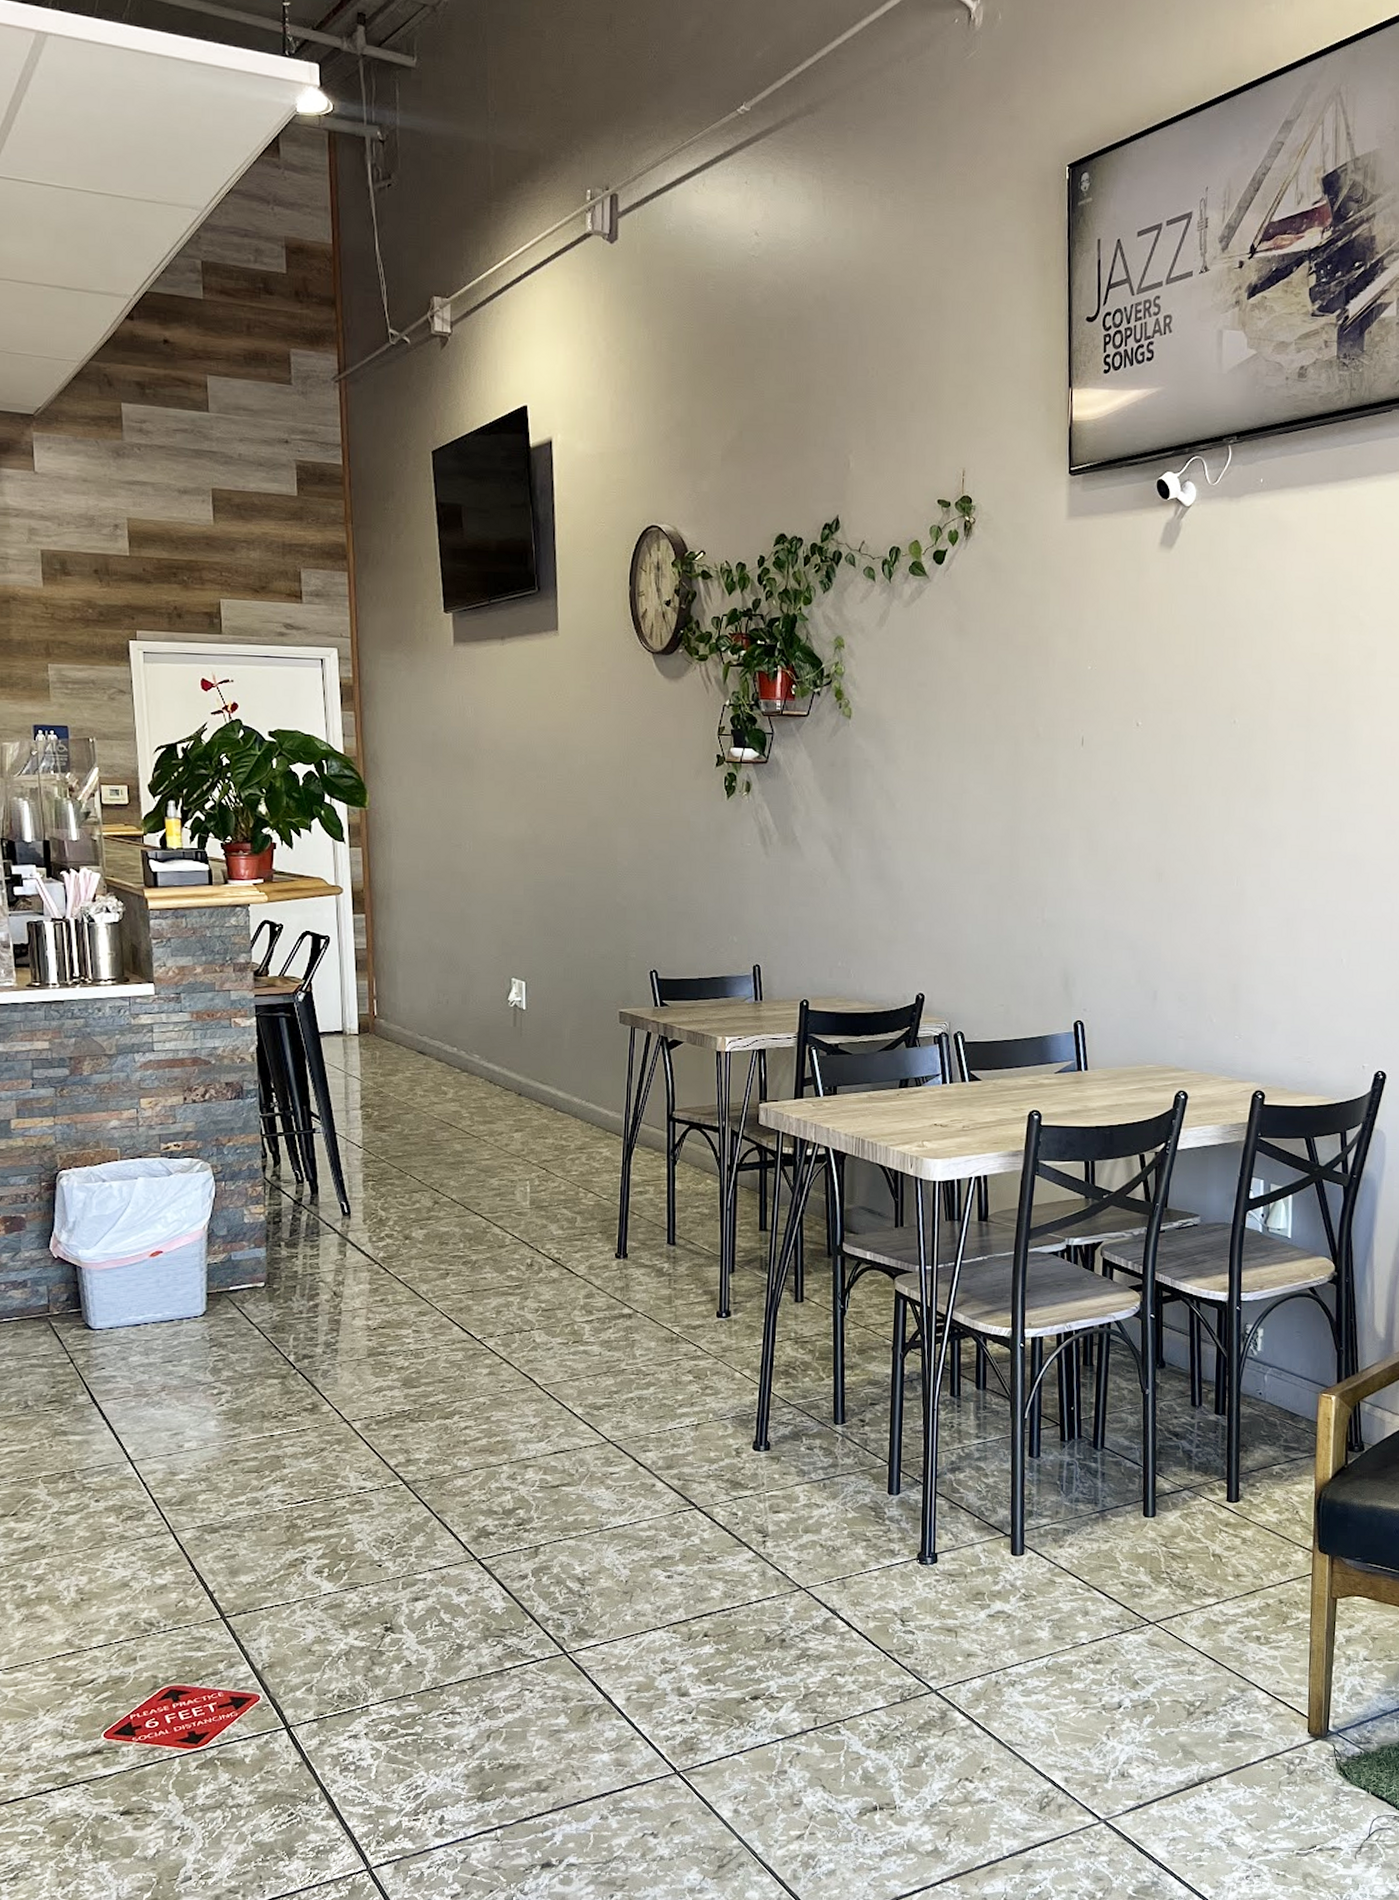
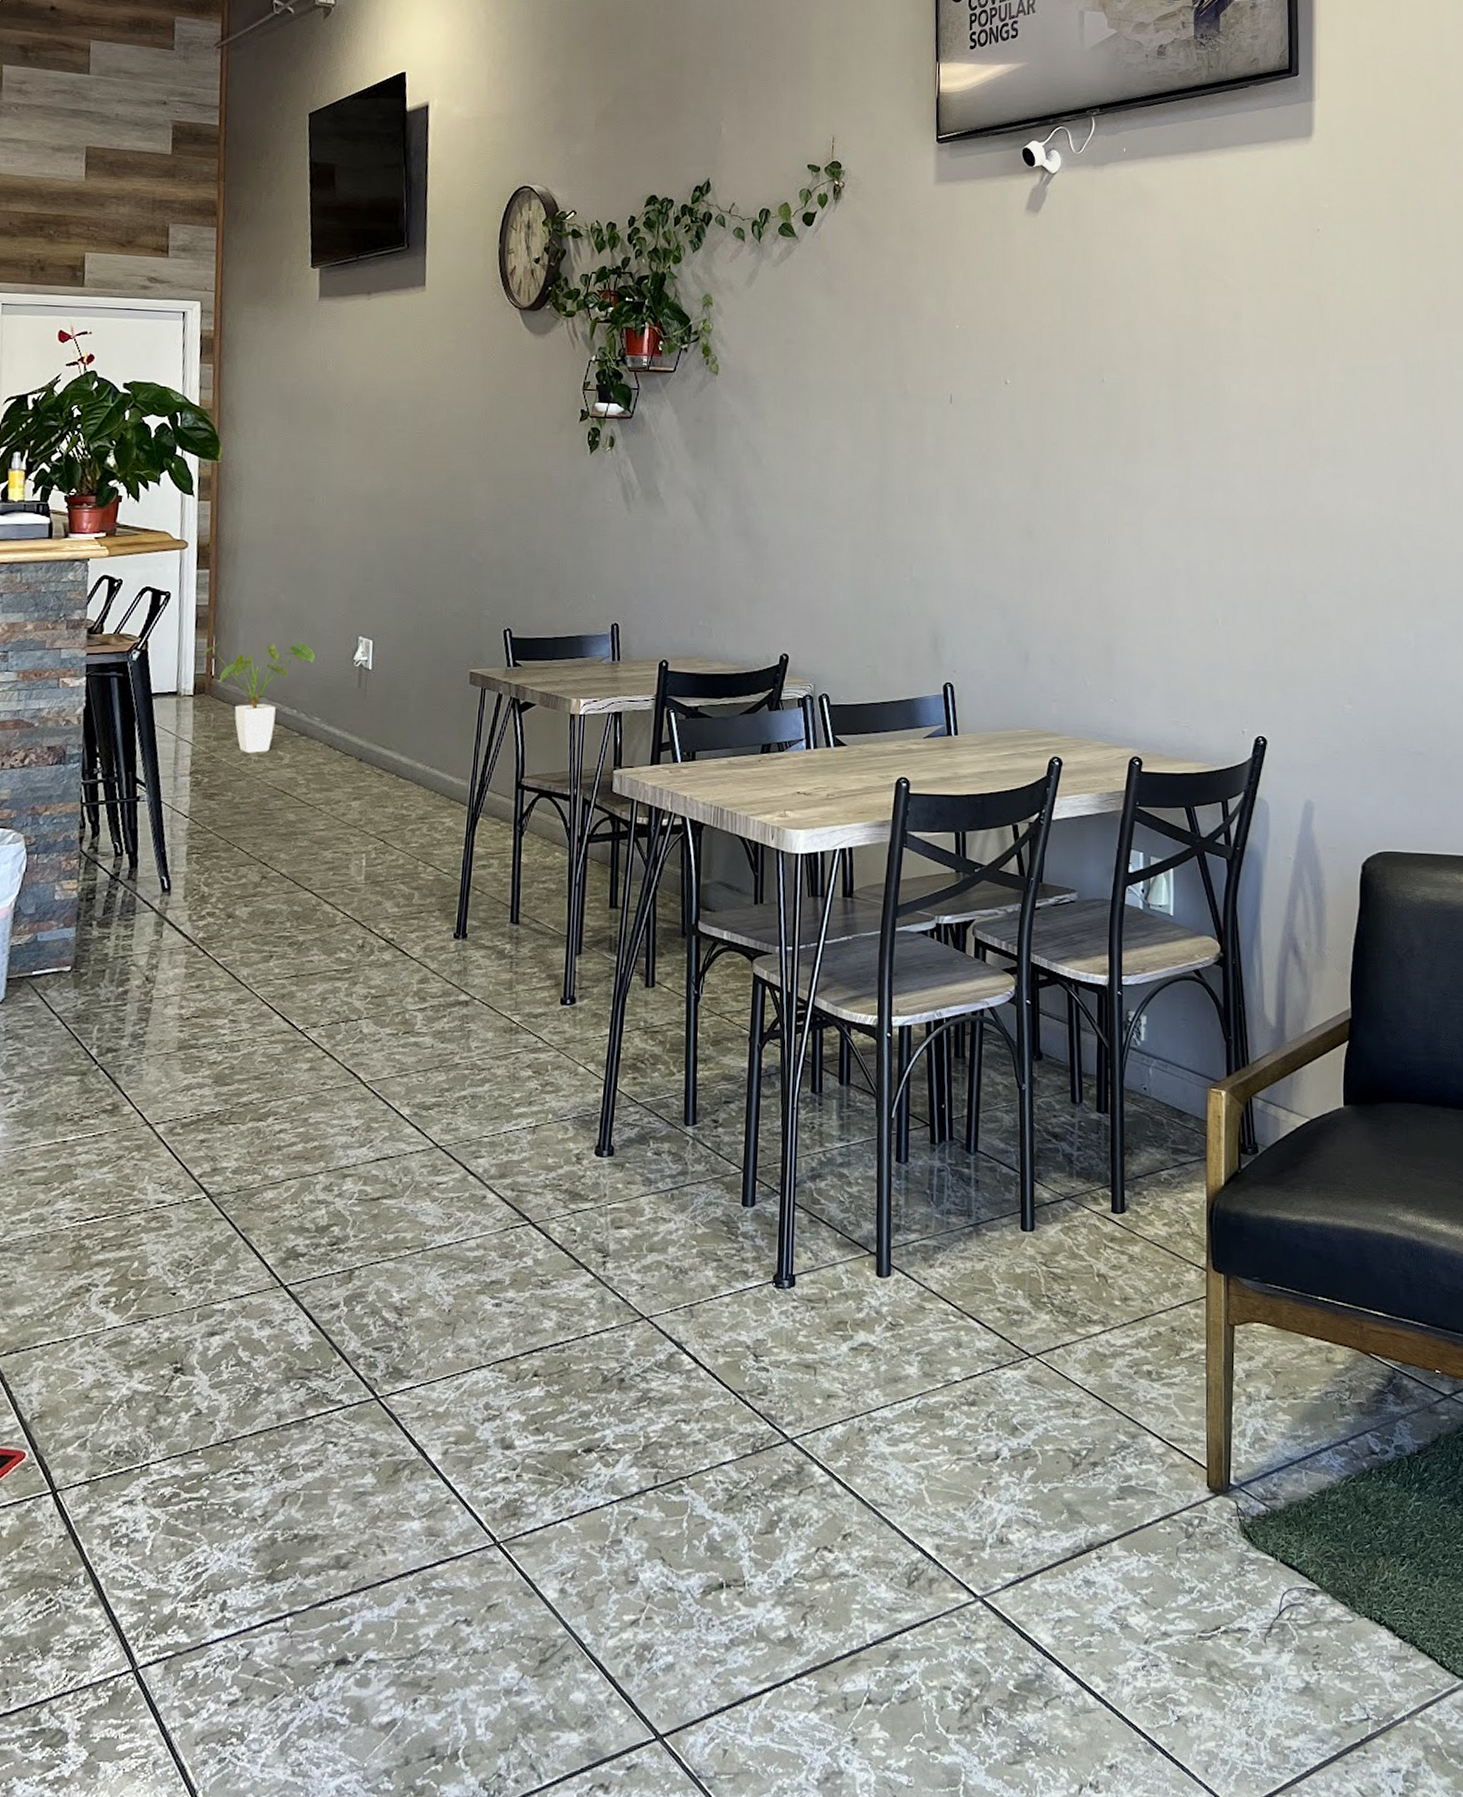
house plant: none [364,982,471,1088] -> present [202,641,315,753]

